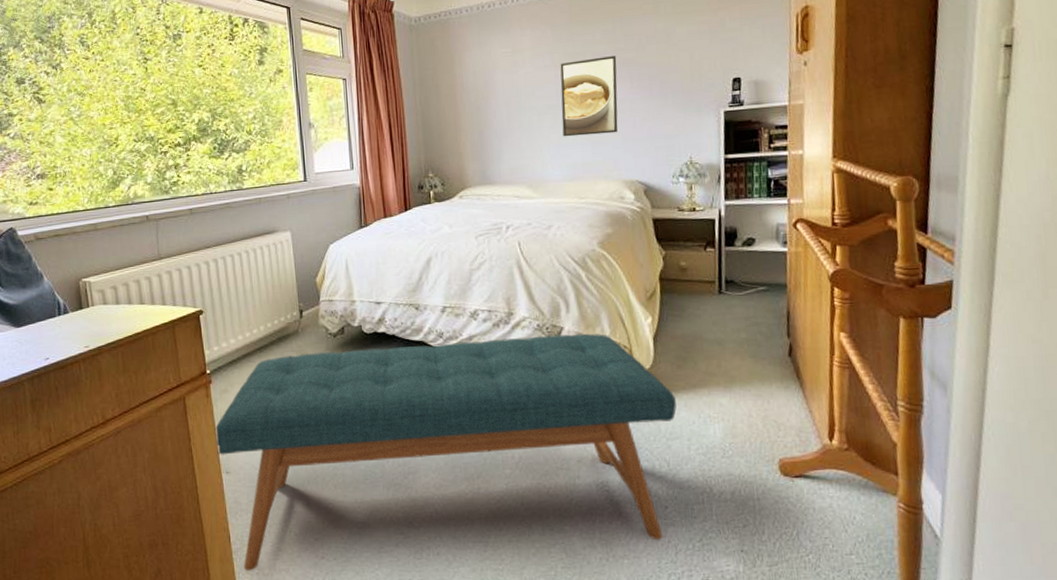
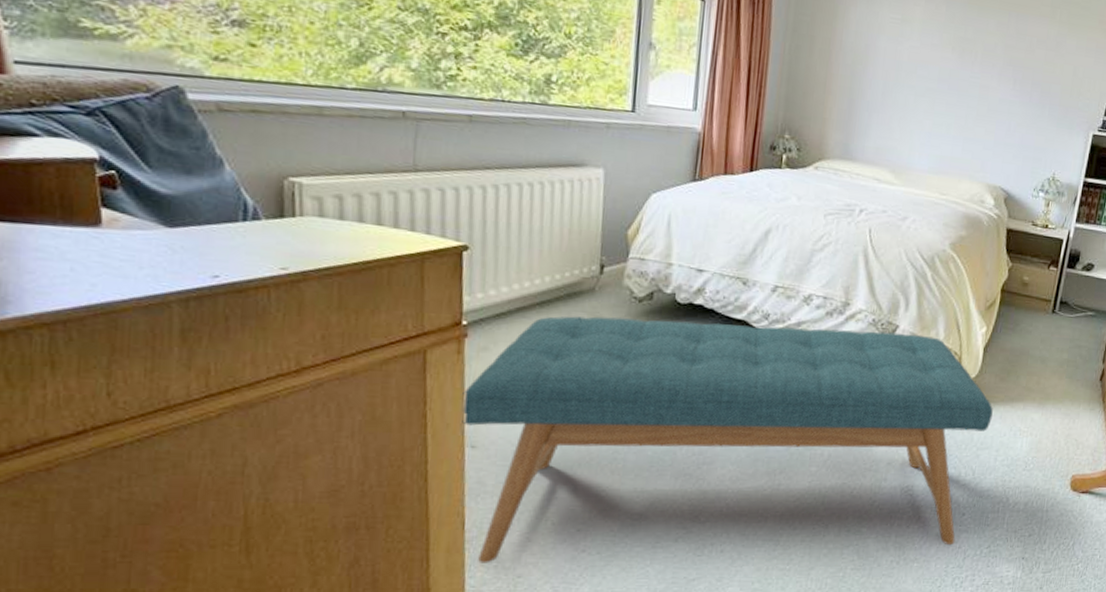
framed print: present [560,56,618,137] -> none [937,45,1005,133]

